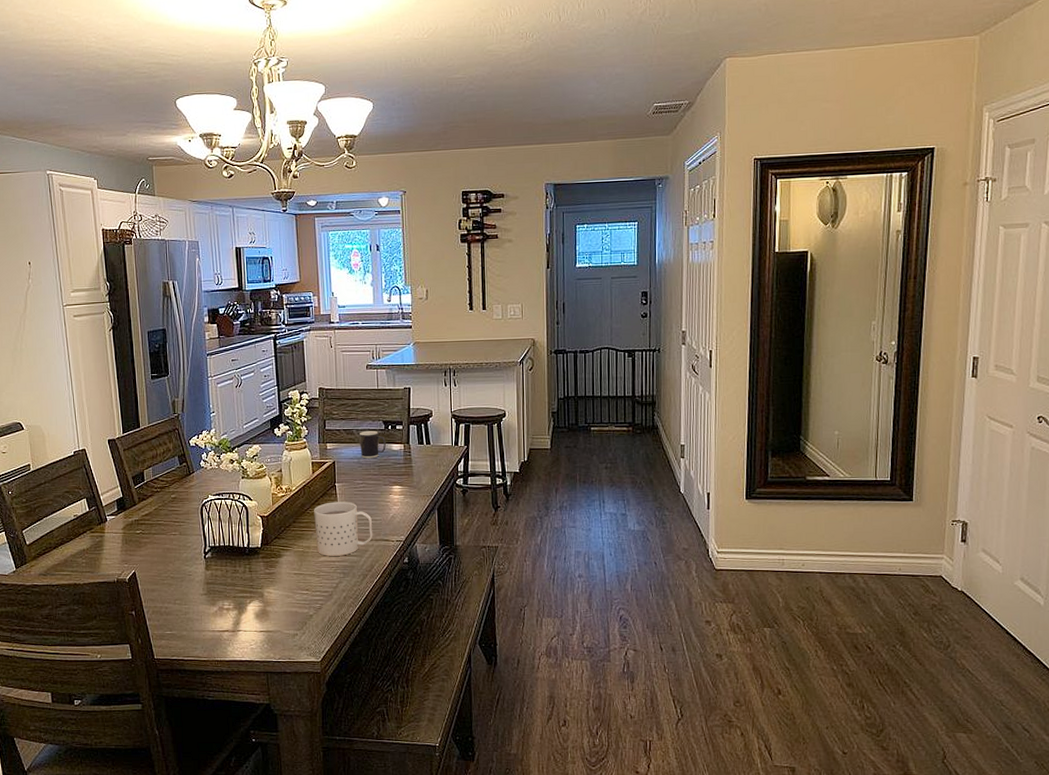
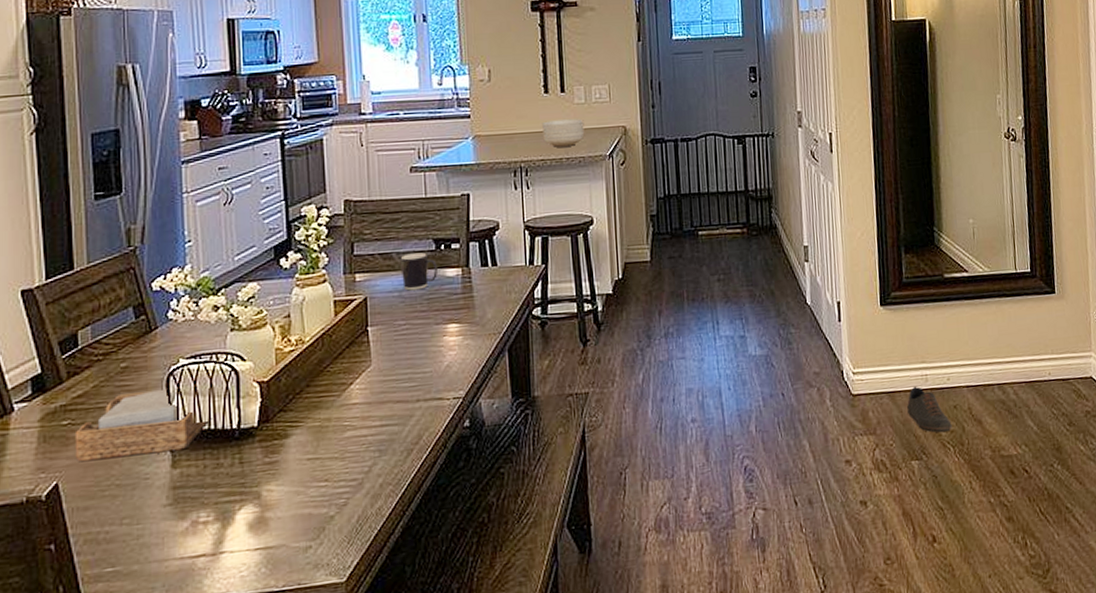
napkin holder: none [144,516,231,559] -> present [74,390,213,462]
mug: present [314,501,373,556] -> none [337,350,421,430]
bowl: none [466,331,501,354] -> present [541,119,585,147]
shoe: none [764,567,803,608] -> present [907,386,952,433]

